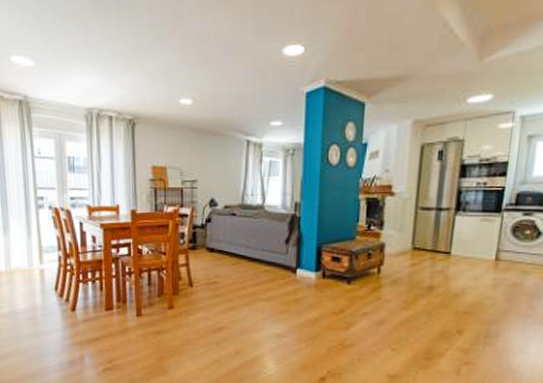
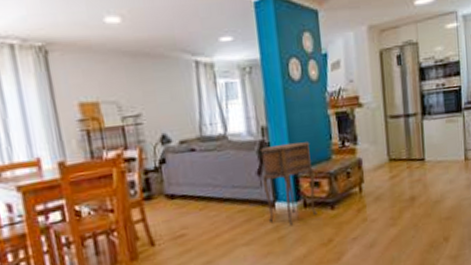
side table: none [289,220,338,292] -> present [260,142,318,226]

